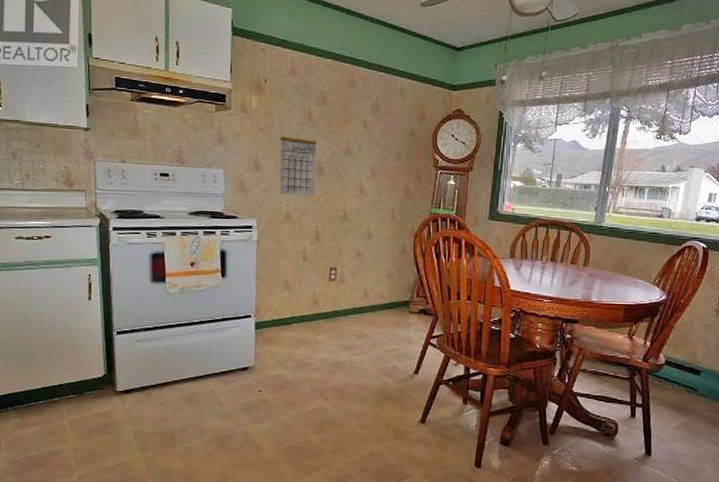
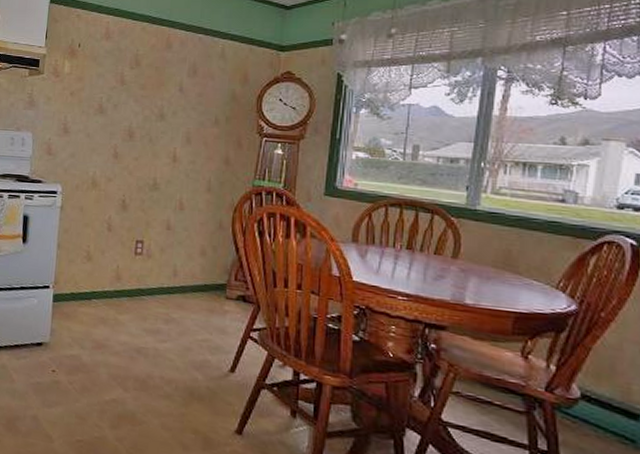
calendar: present [279,128,317,196] -> none [86,92,128,162]

